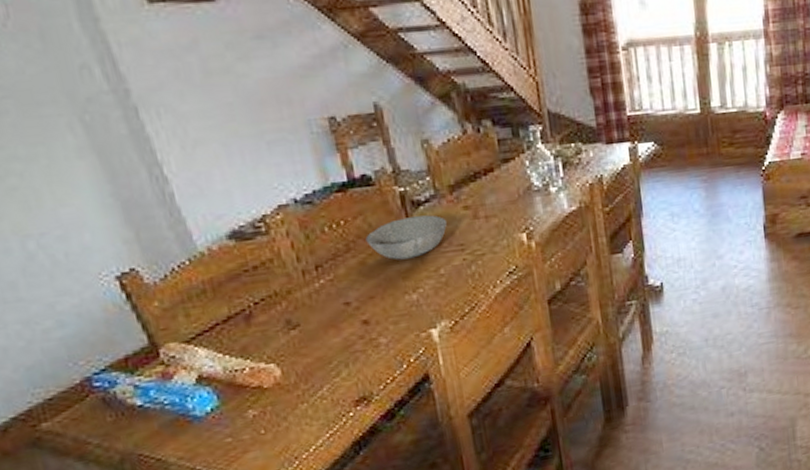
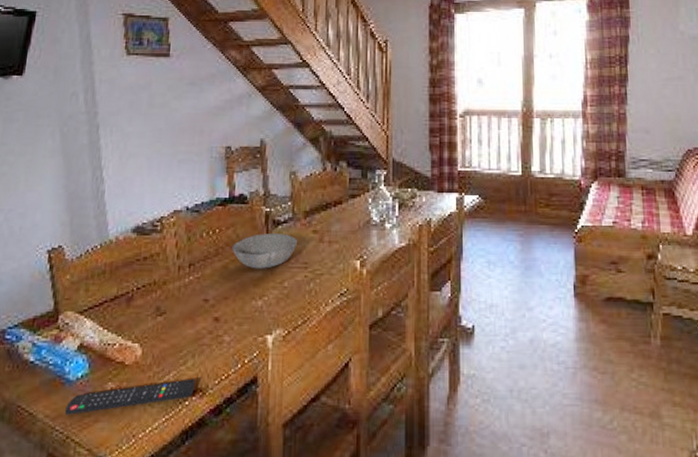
remote control: none [202,388,357,453] -> present [65,379,195,415]

